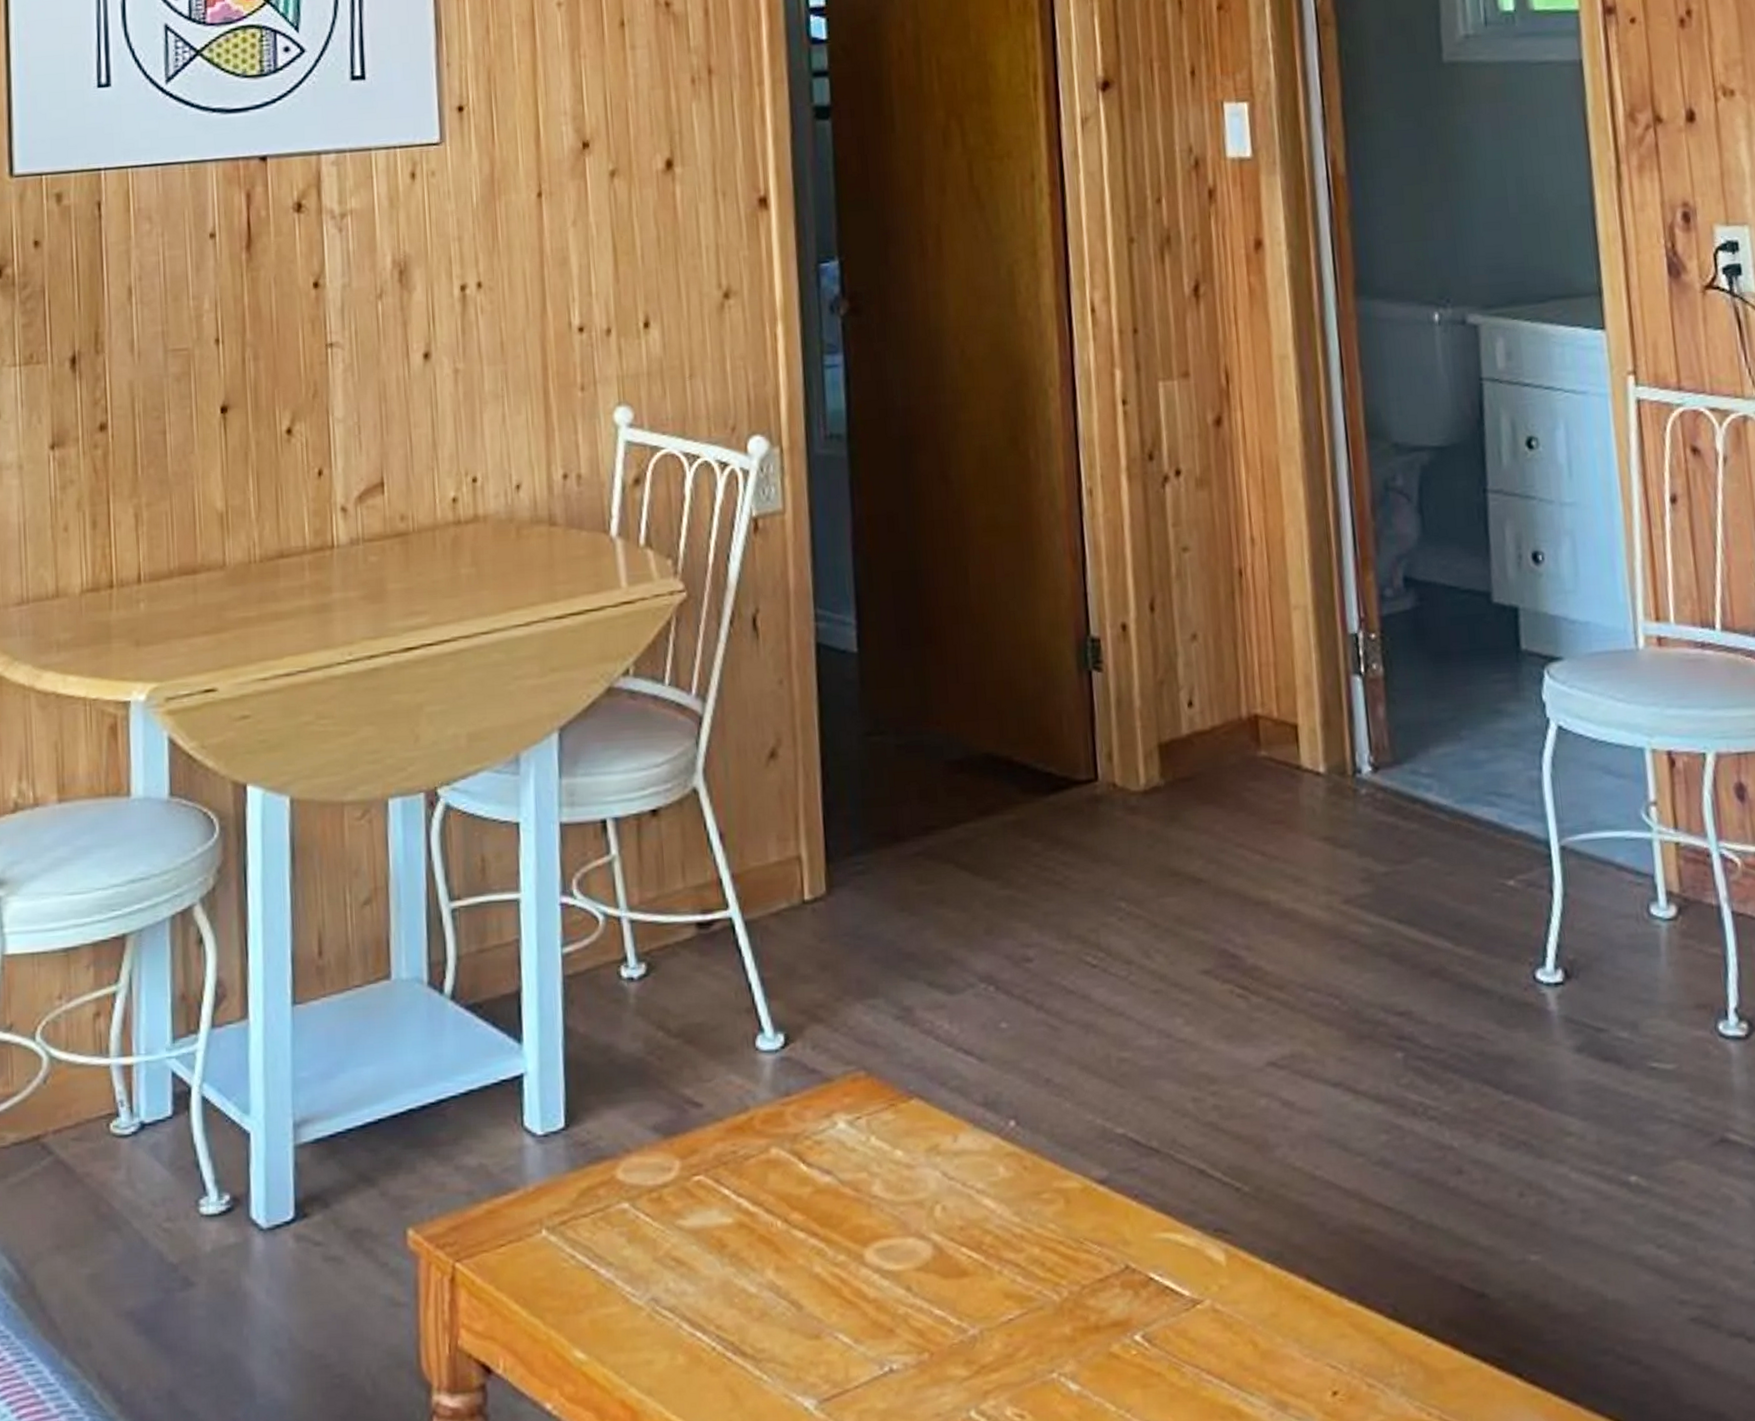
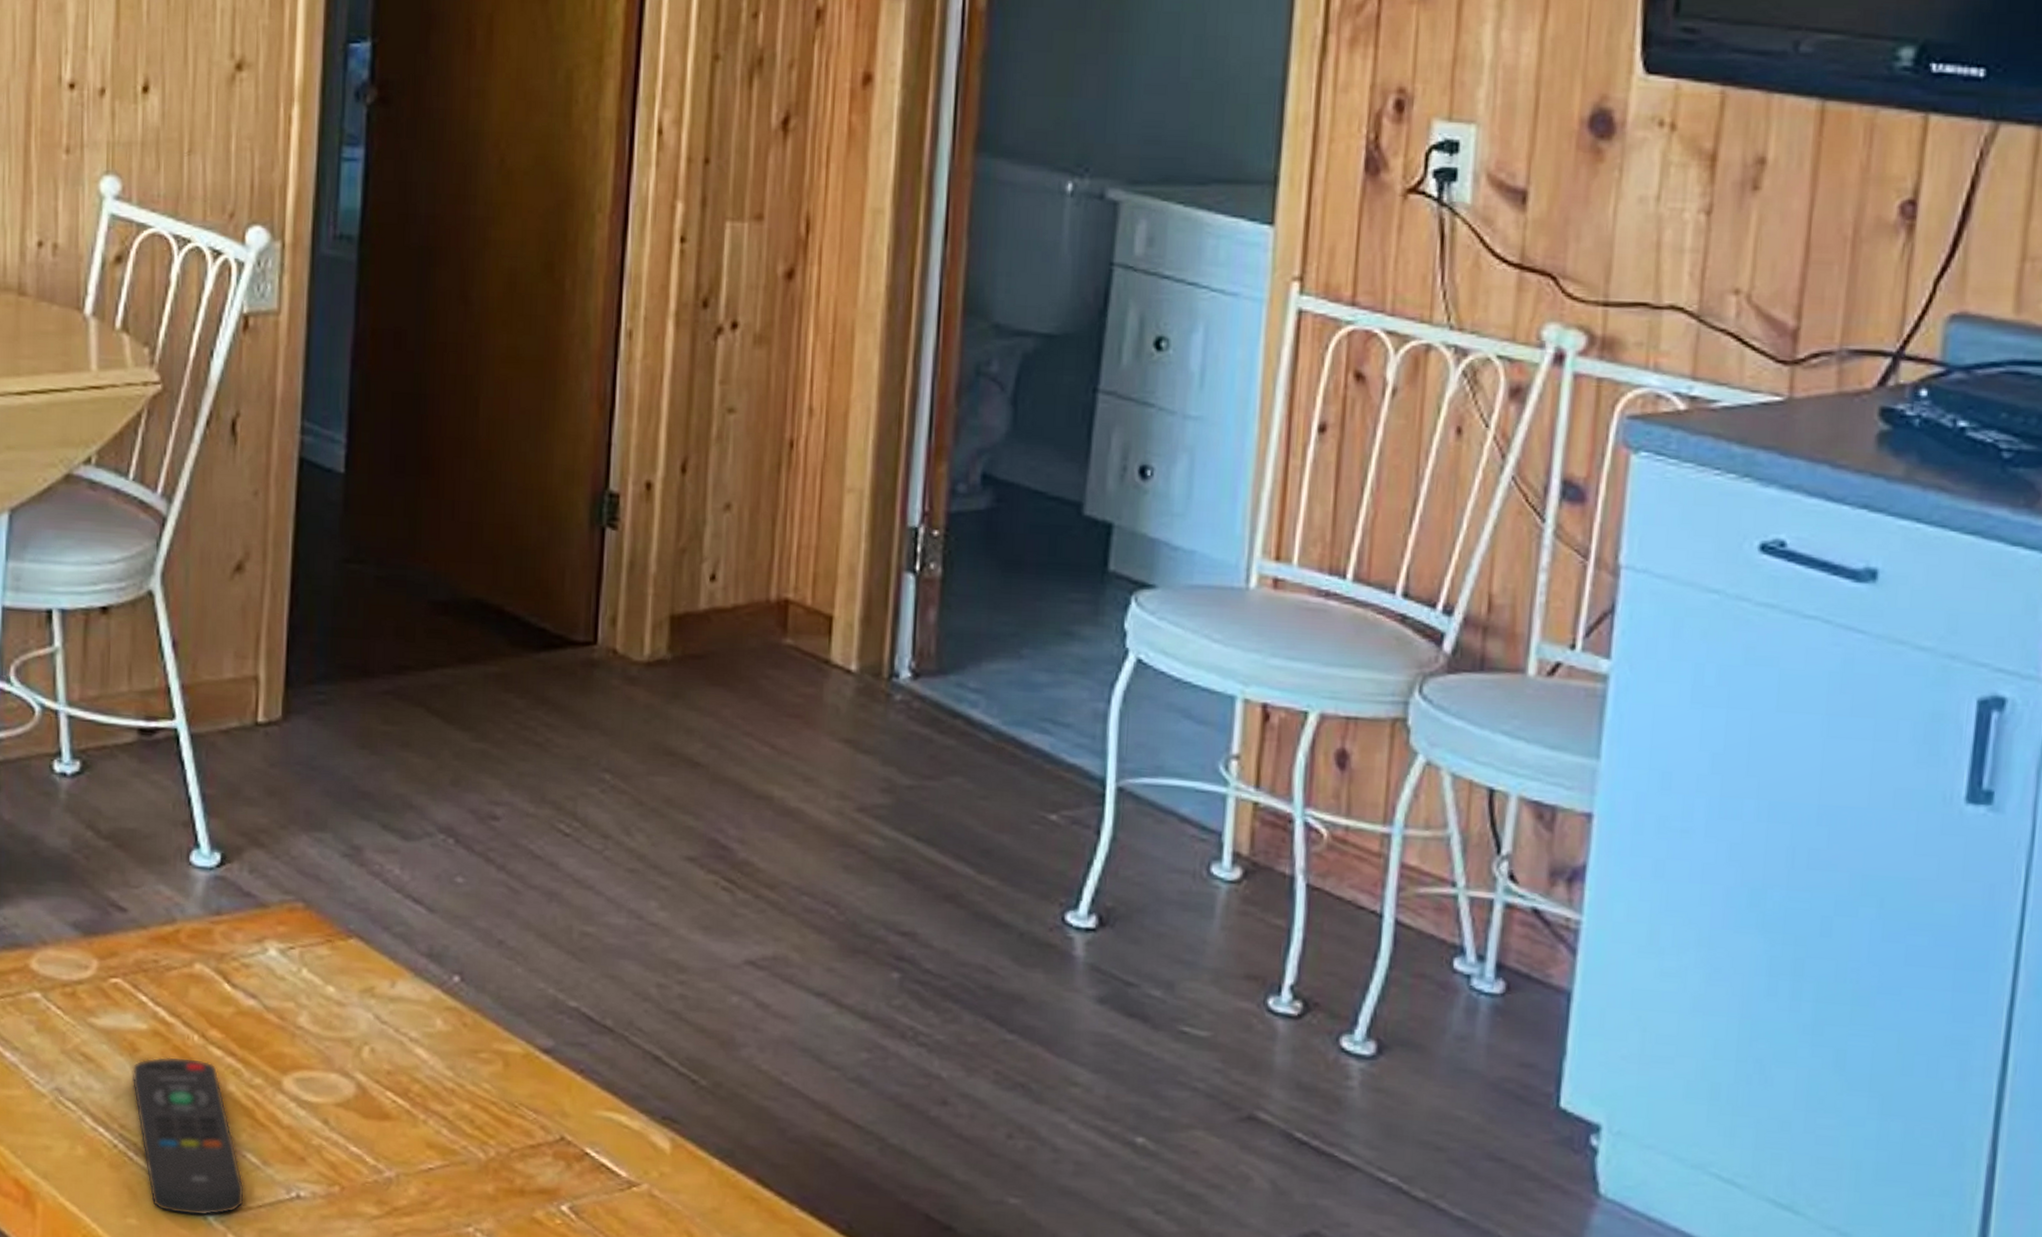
remote control: none [722,1245,841,1410] -> present [131,1056,245,1217]

